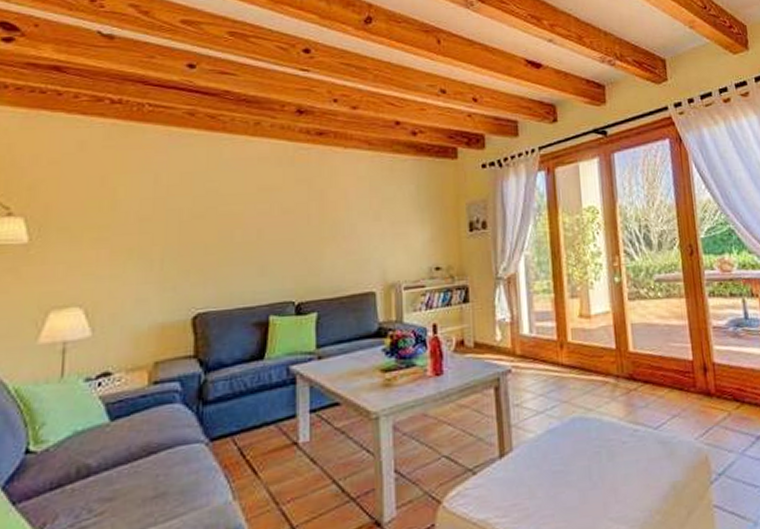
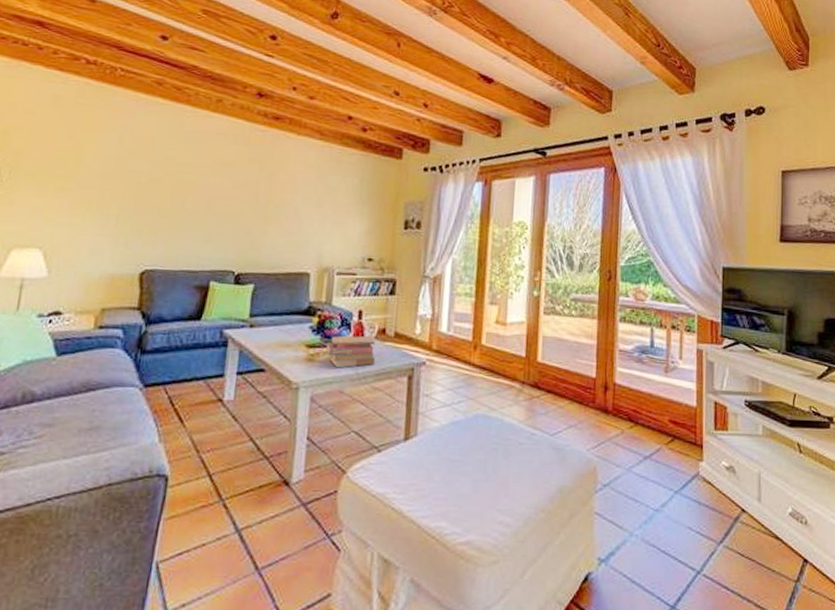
books: none [402,350,458,390] -> present [326,335,376,368]

